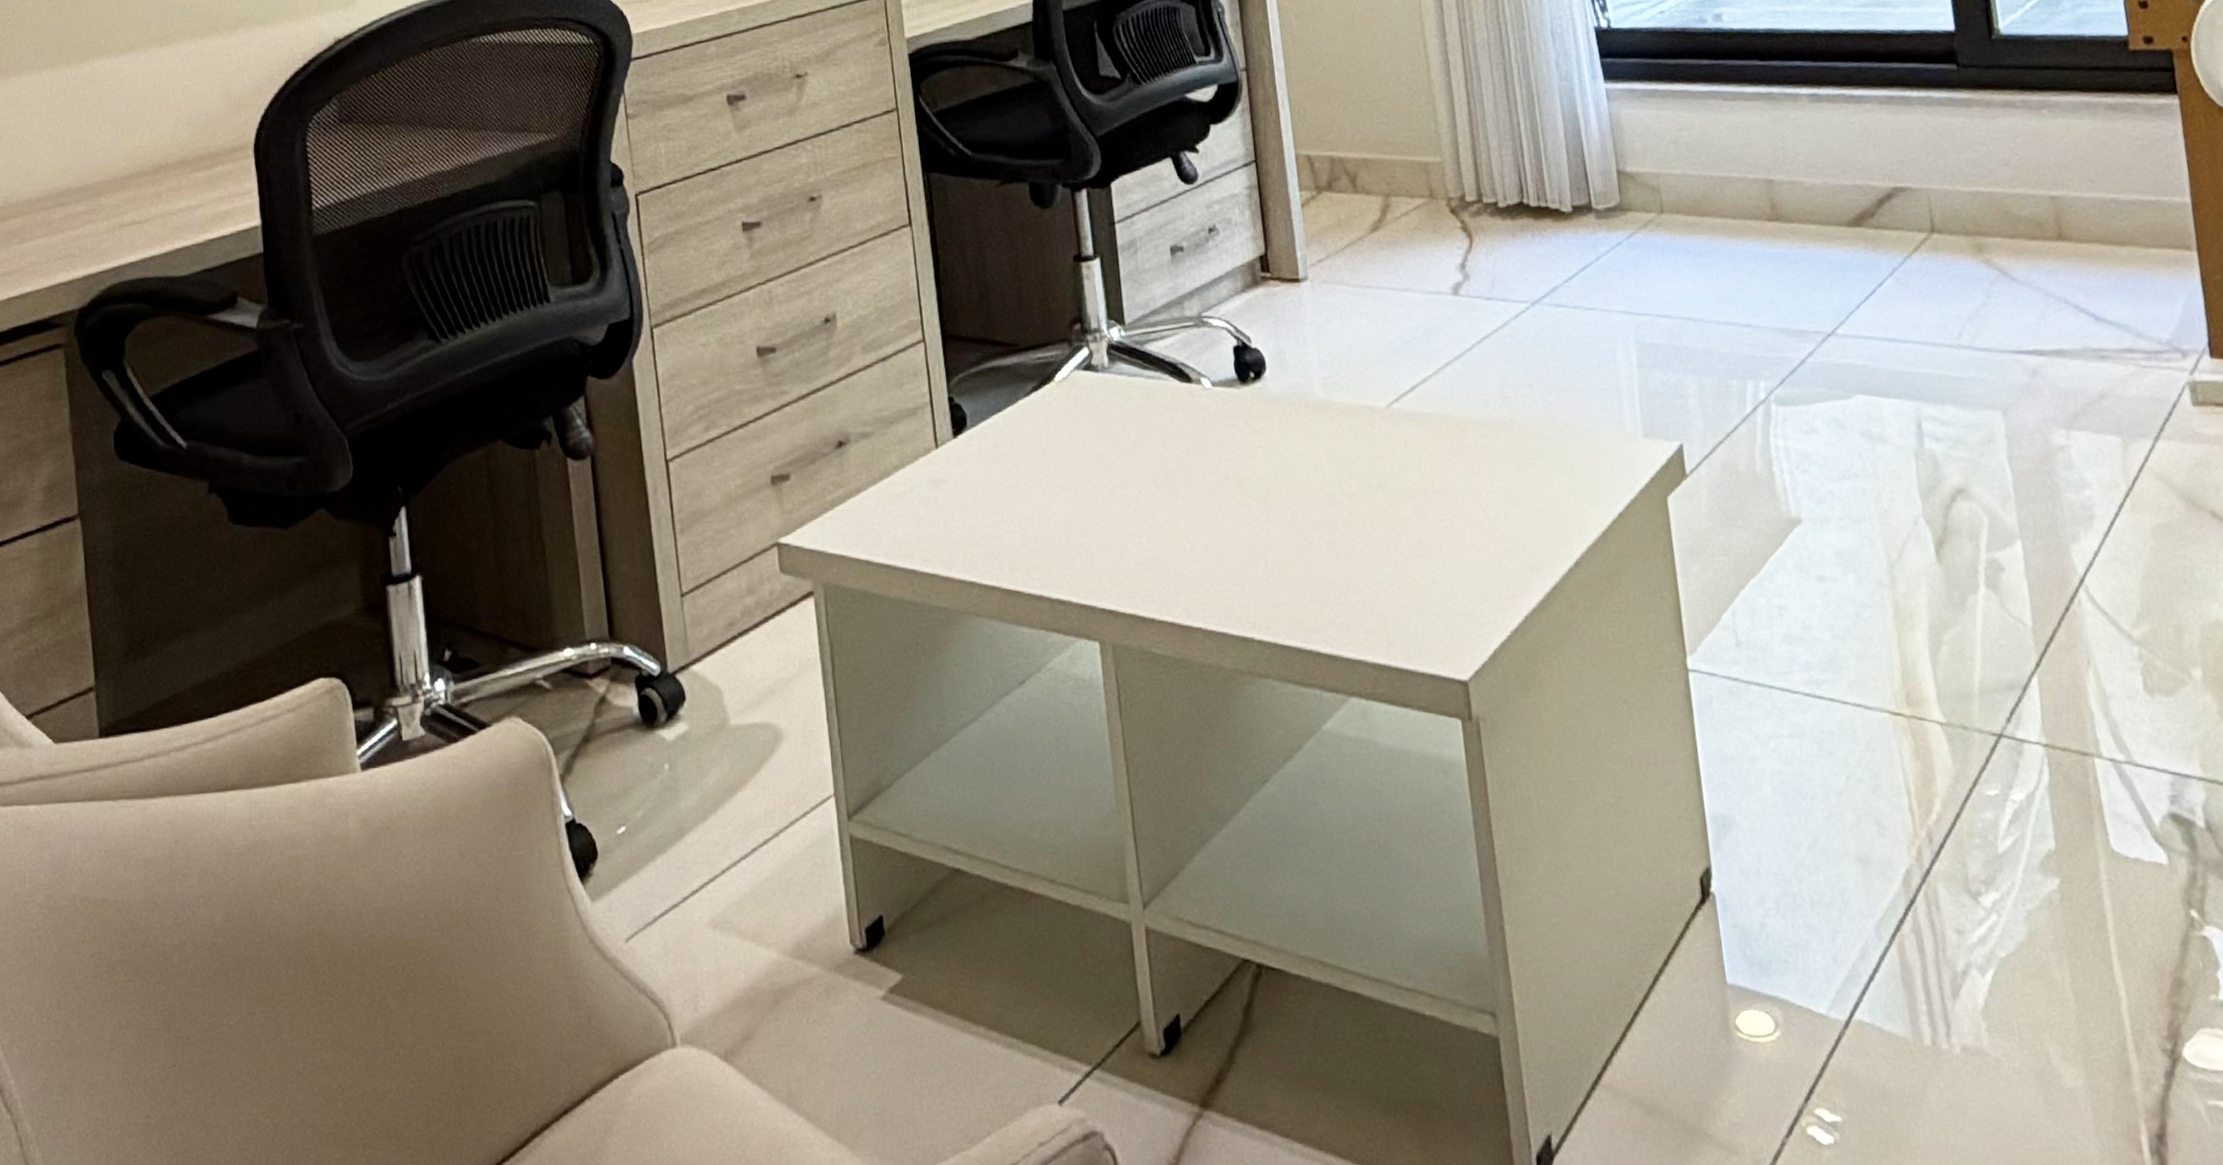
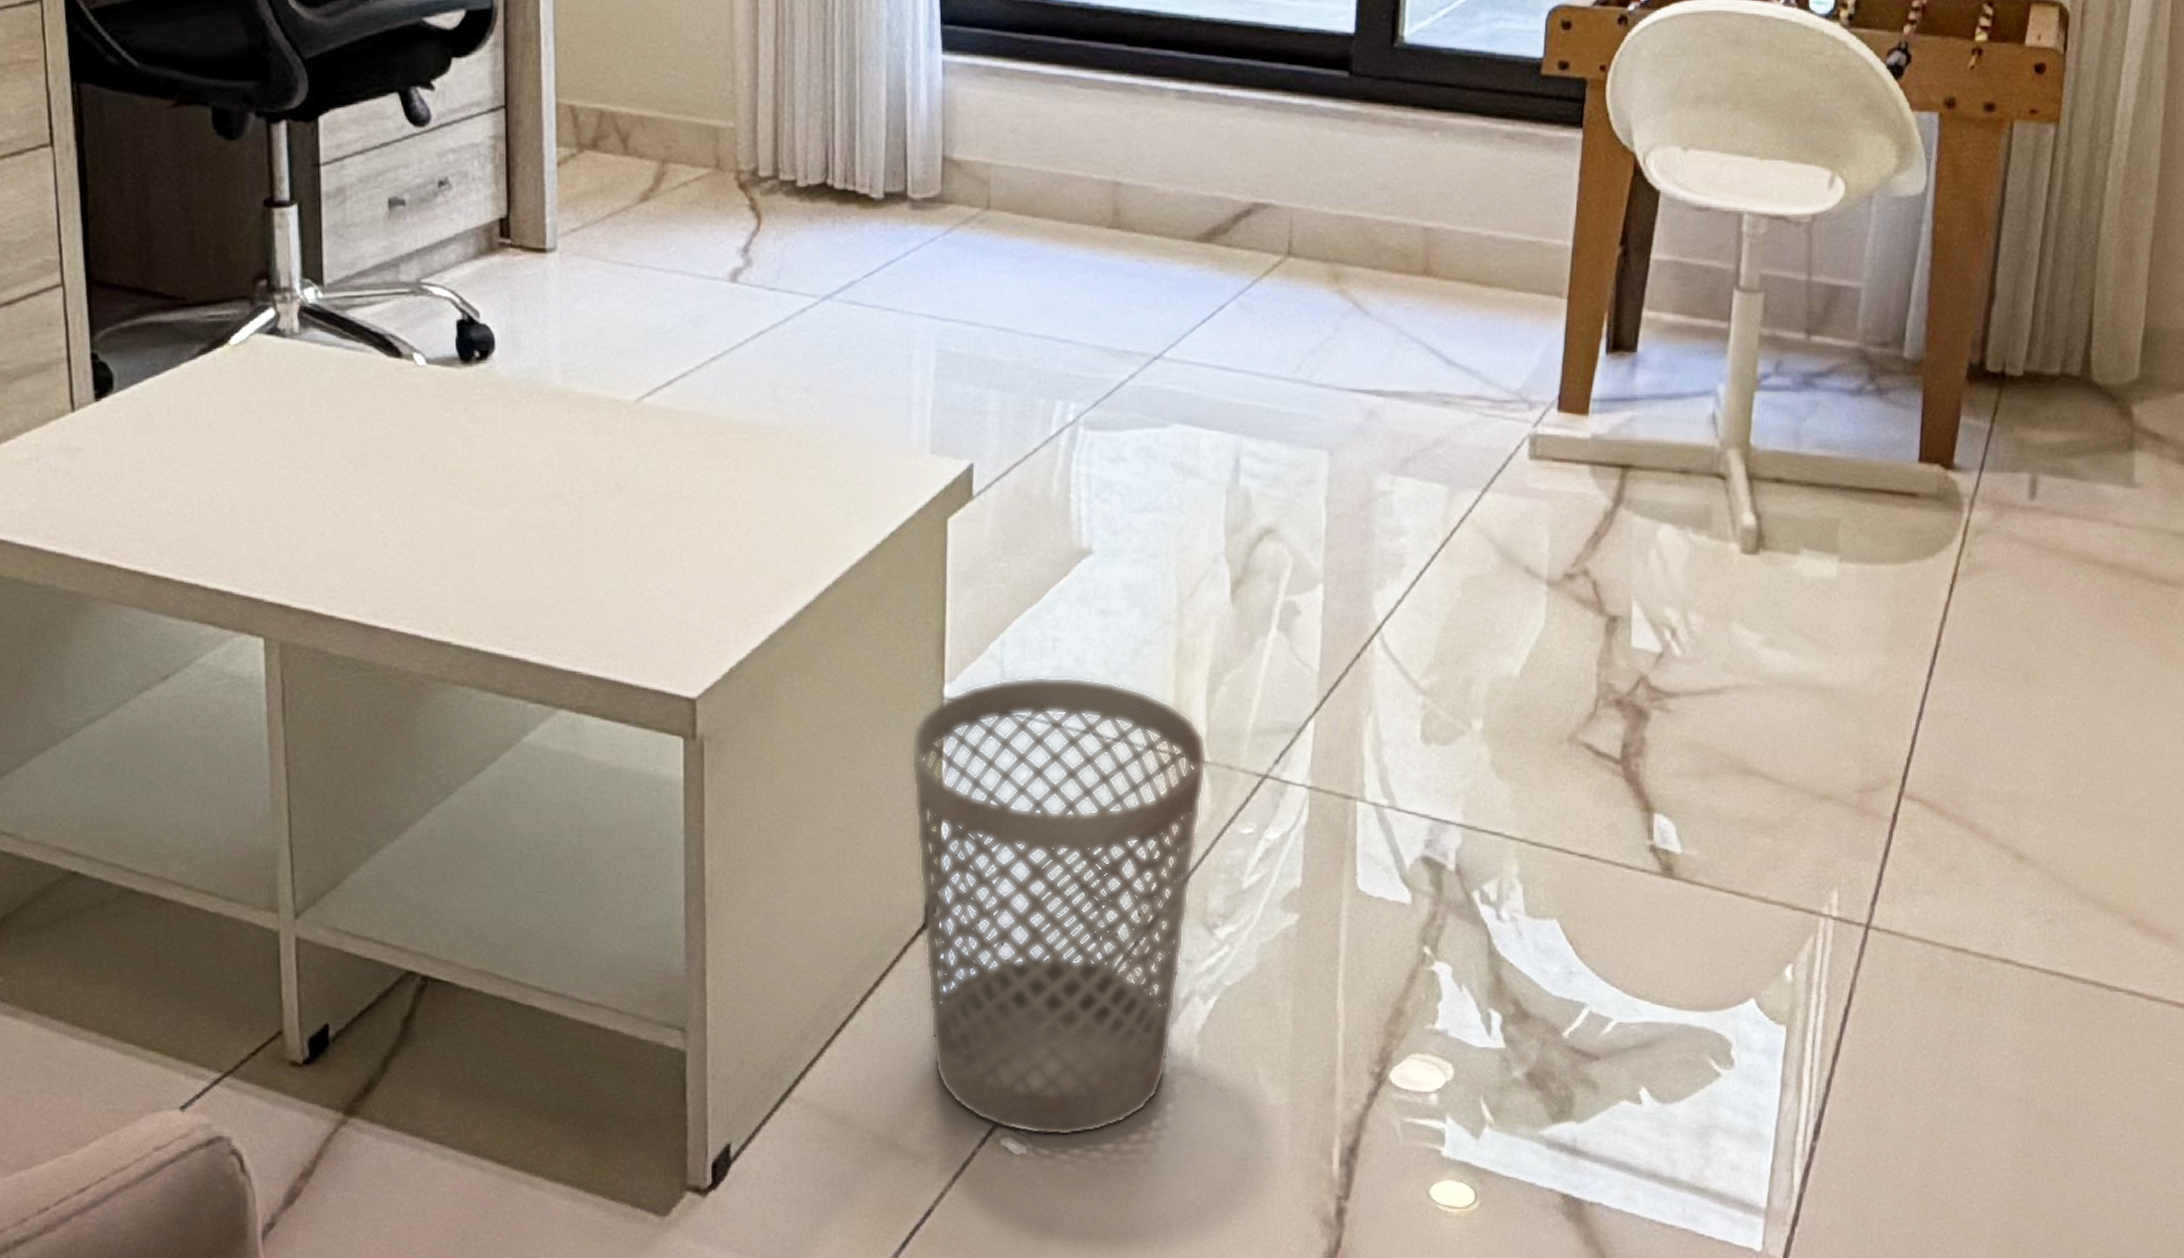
wastebasket: none [1663,643,1958,1125] -> present [911,675,1208,1136]

